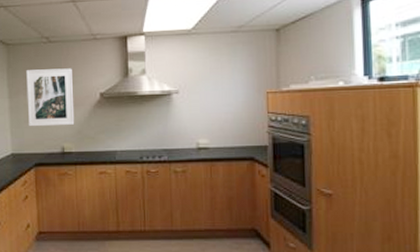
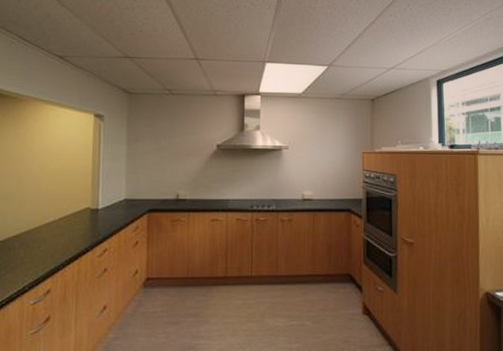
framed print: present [26,68,75,127] -> none [144,119,192,174]

